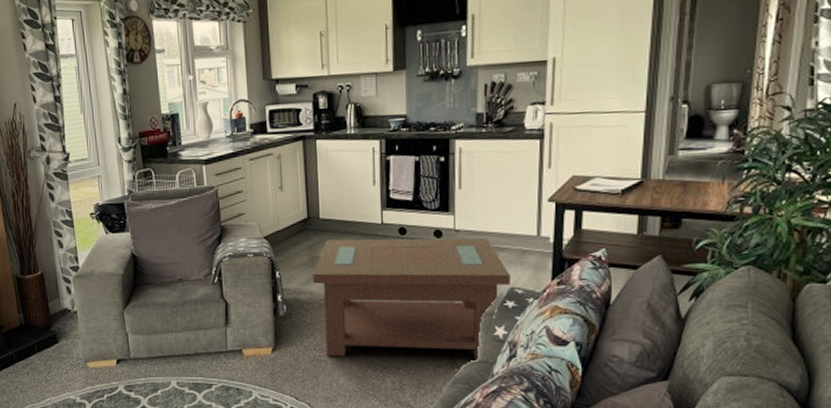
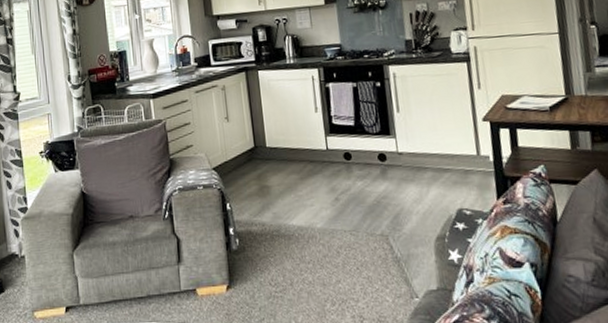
coffee table: present [313,238,511,362] -> none [263,160,458,292]

